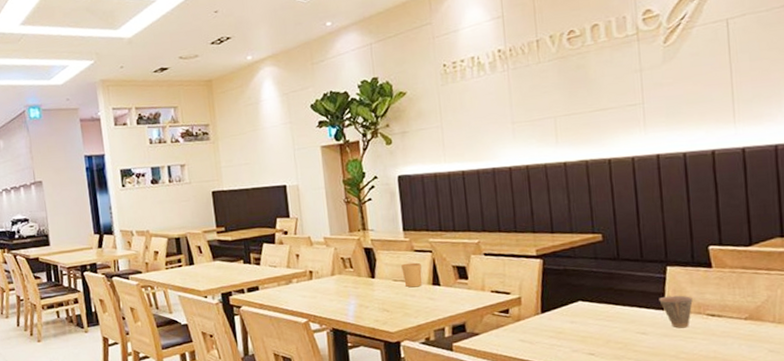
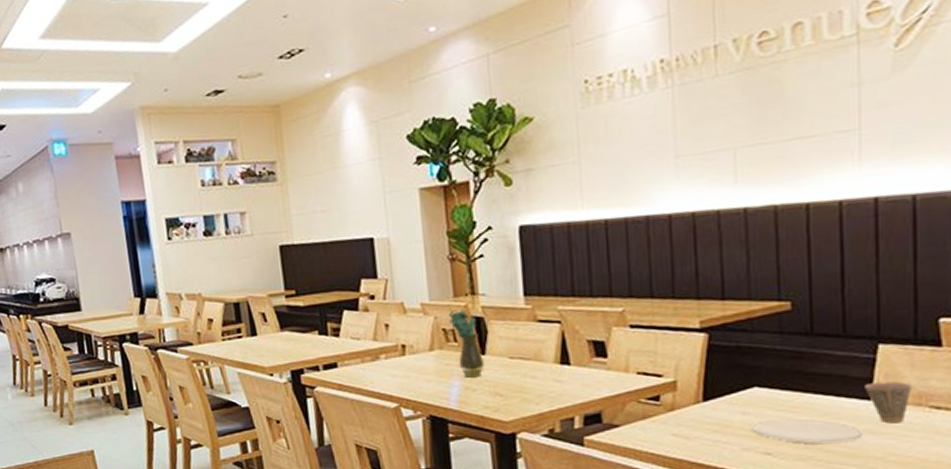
vase: none [345,241,374,297] -> present [448,308,484,378]
dixie cup: present [401,262,422,288] -> none [520,335,547,367]
plate: none [577,325,661,346] -> present [750,418,864,445]

